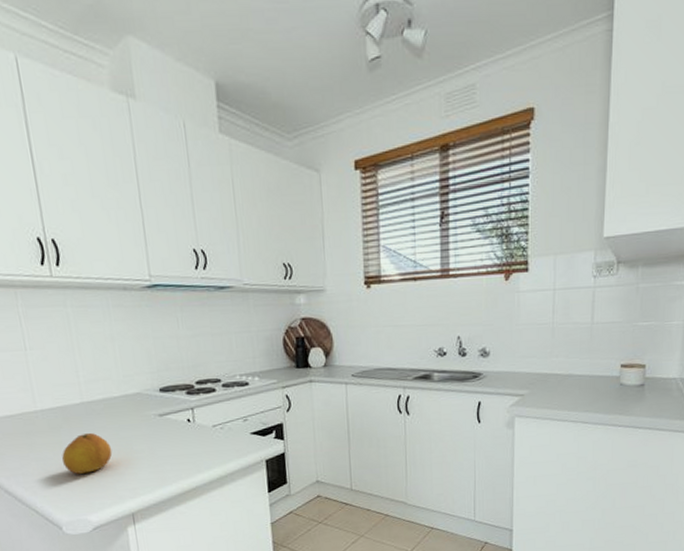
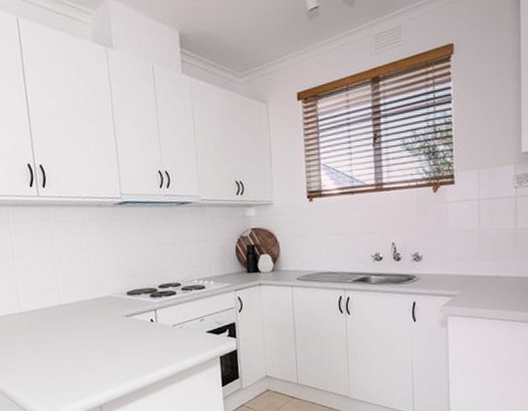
fruit: present [62,432,113,474] -> none [40,331,85,369]

